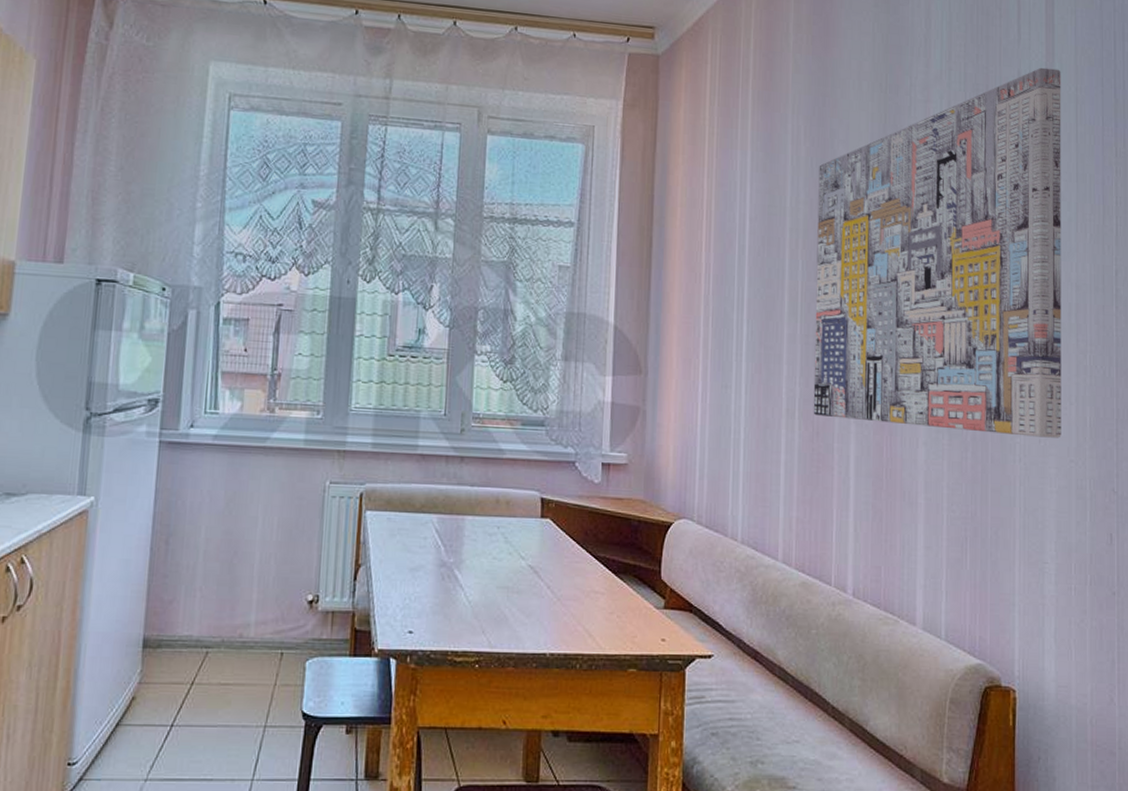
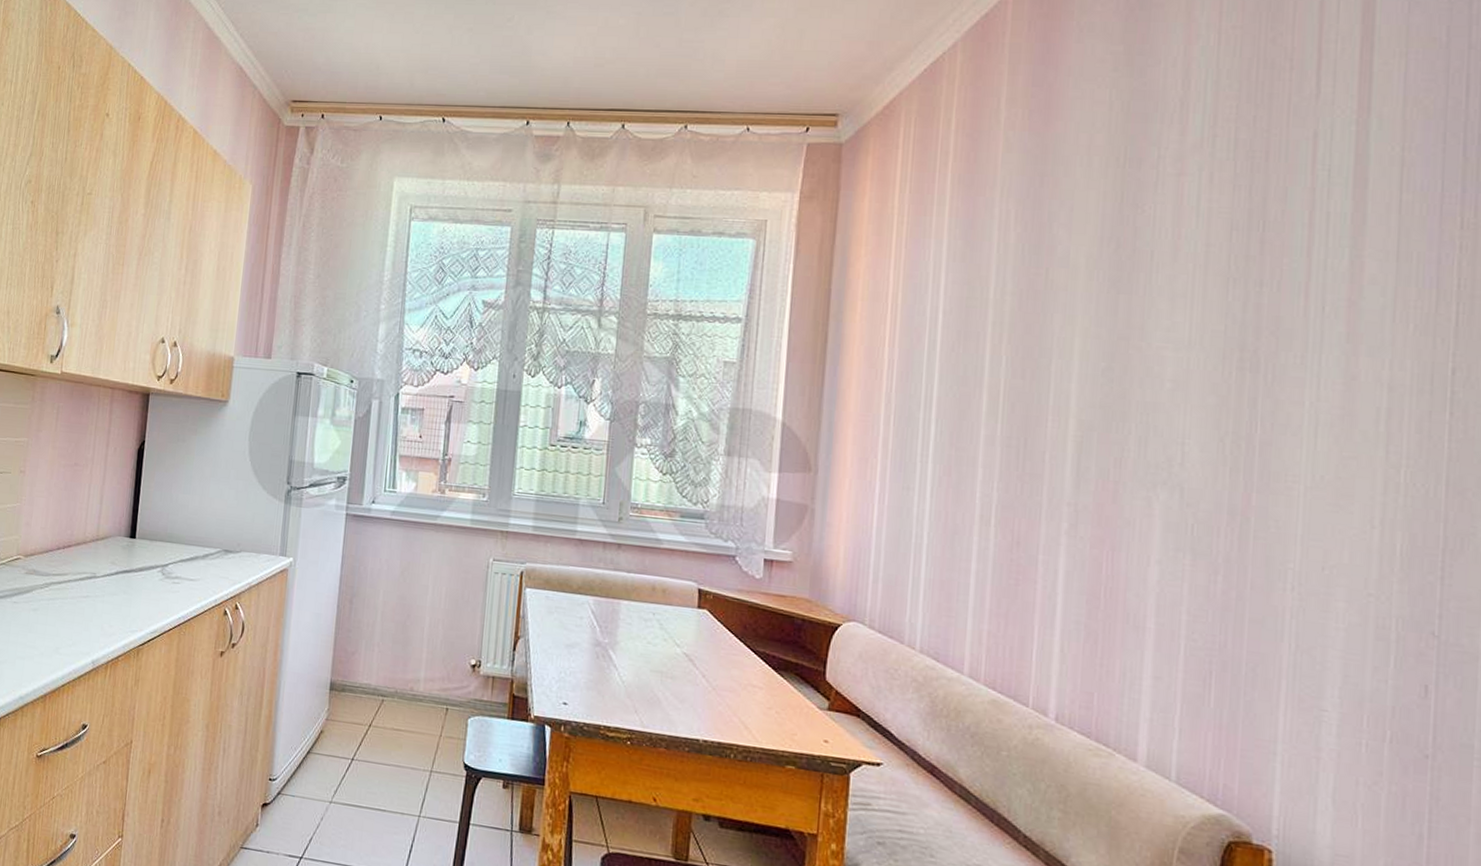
wall art: present [813,67,1061,438] -> none [1013,125,1380,567]

